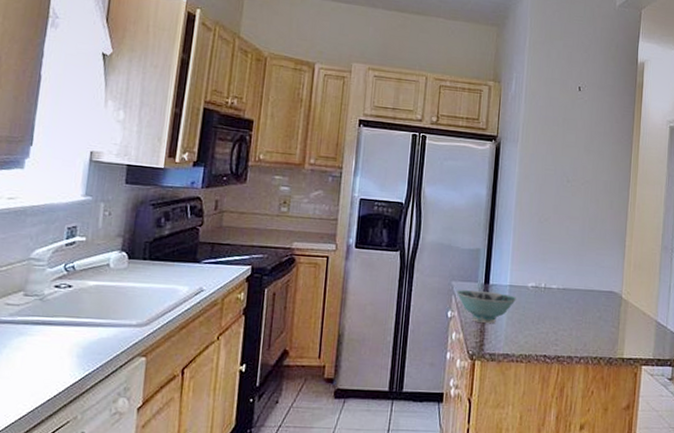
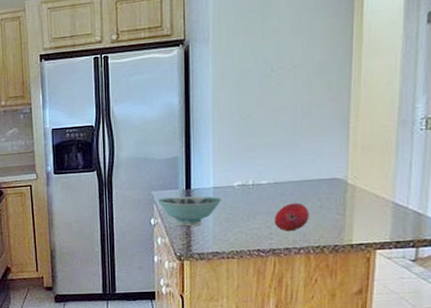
fruit: none [560,311,590,340] -> present [274,203,309,232]

